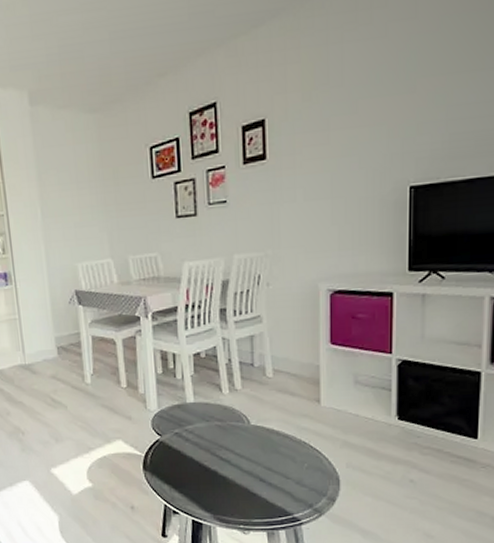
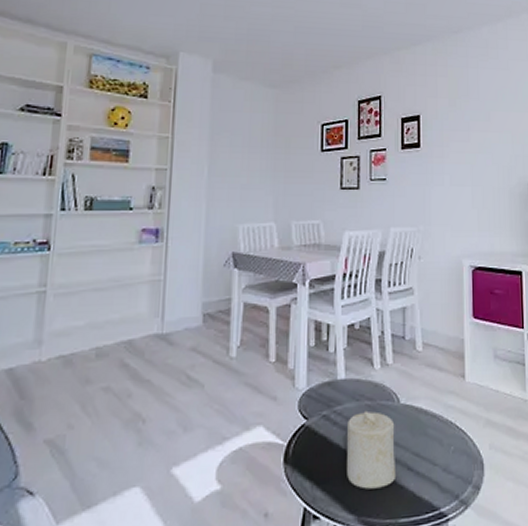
candle: none [199,430,249,494] -> present [347,410,397,490]

